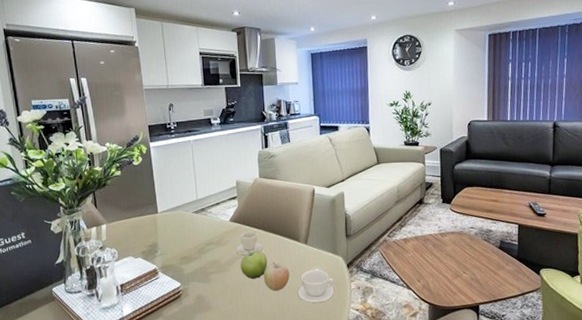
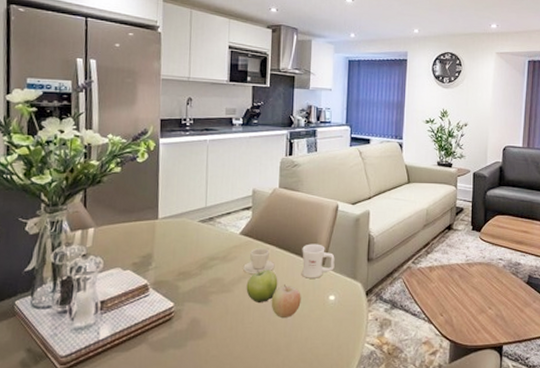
mug: none [286,225,317,256] -> present [302,244,335,278]
teacup: present [297,269,335,303] -> none [308,296,350,334]

